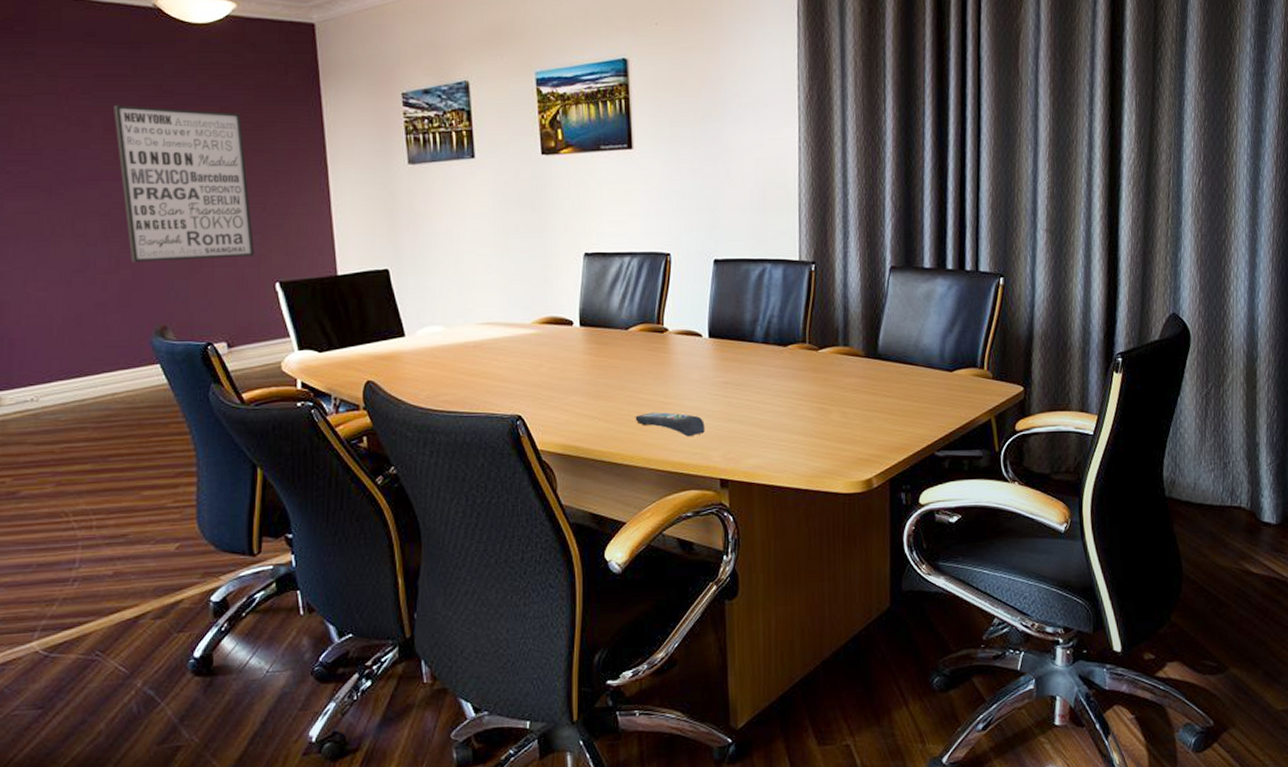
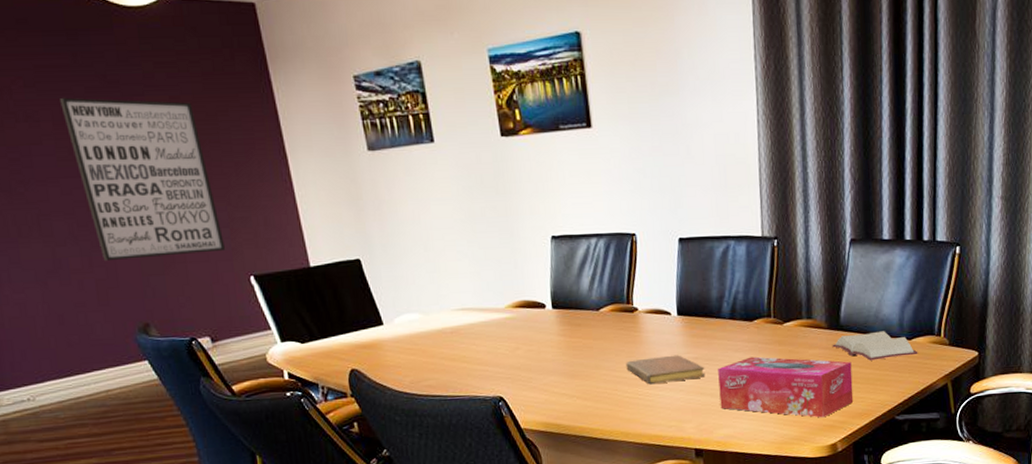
remote control: present [635,412,705,437] -> none [611,388,678,411]
notebook: none [652,378,735,409] -> present [626,355,706,385]
tissue box: none [748,383,891,451] -> present [718,356,854,418]
hardback book: none [869,361,960,392] -> present [832,331,918,361]

